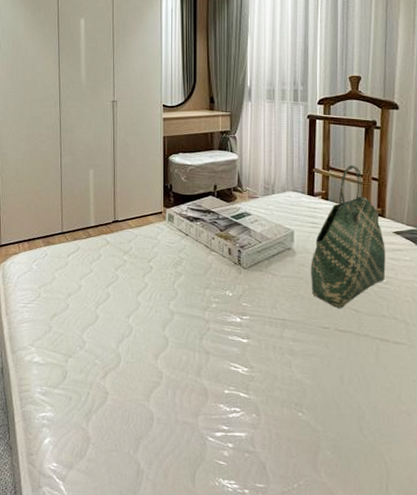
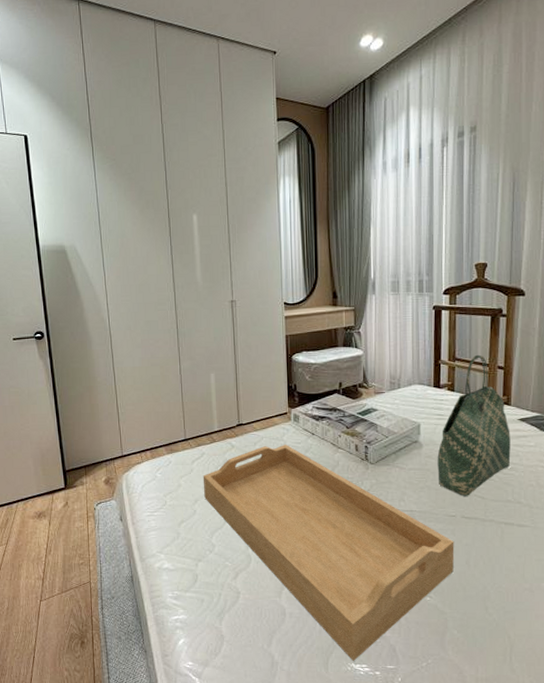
serving tray: none [77,244,328,476] -> present [202,445,455,661]

